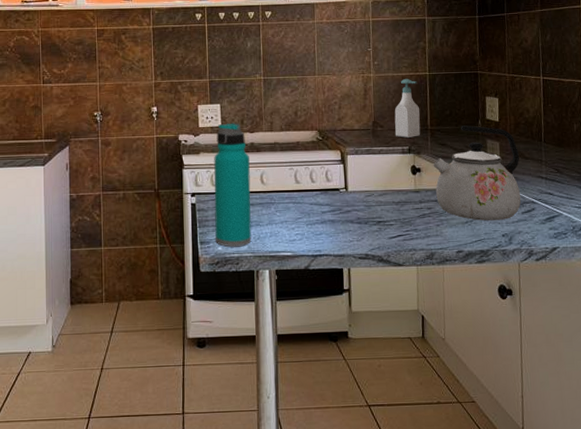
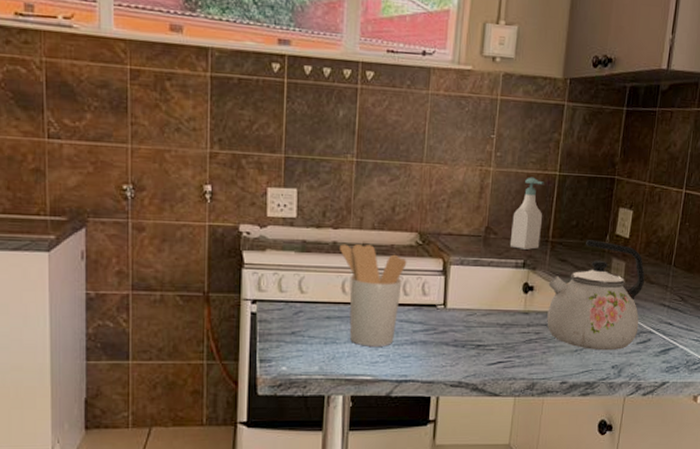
water bottle: present [214,123,252,247] -> none [279,214,330,368]
utensil holder: none [257,143,311,227] -> present [340,244,407,346]

